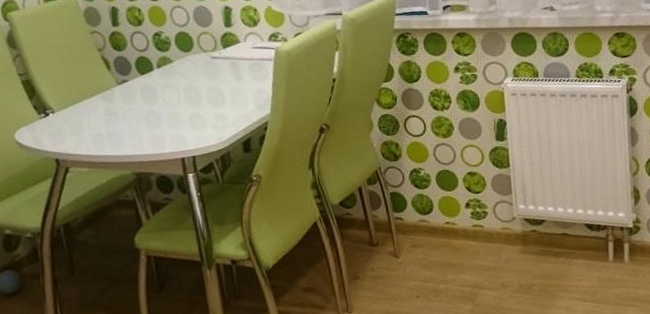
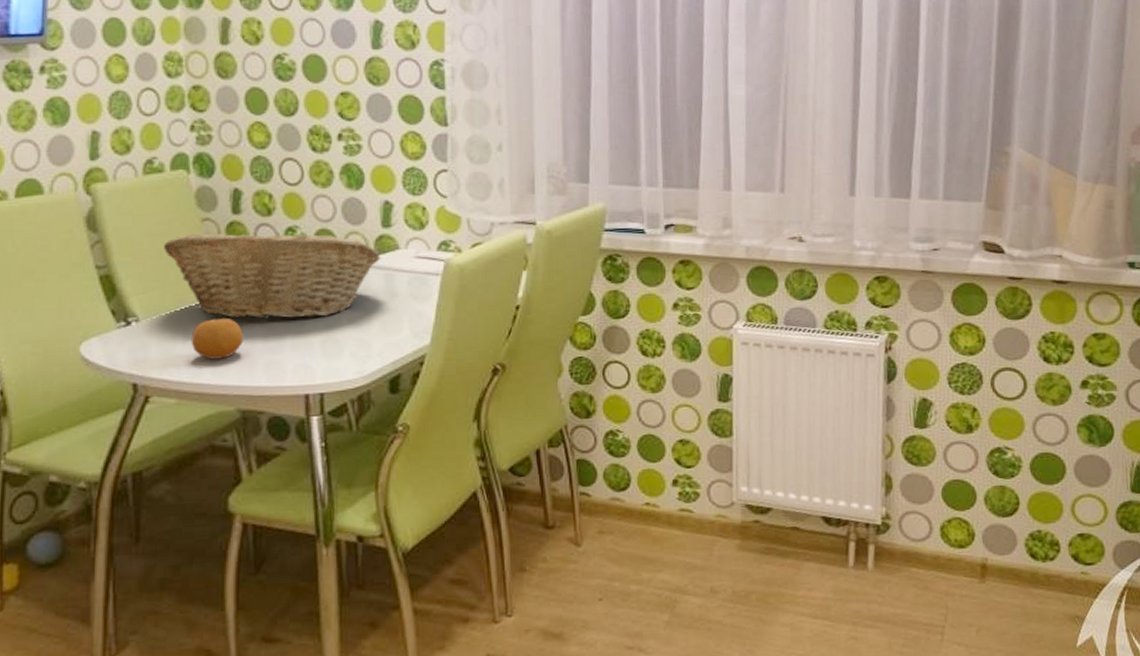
fruit basket: none [65,36,227,105] -> present [163,232,381,320]
fruit: none [93,105,132,137] -> present [191,318,244,360]

